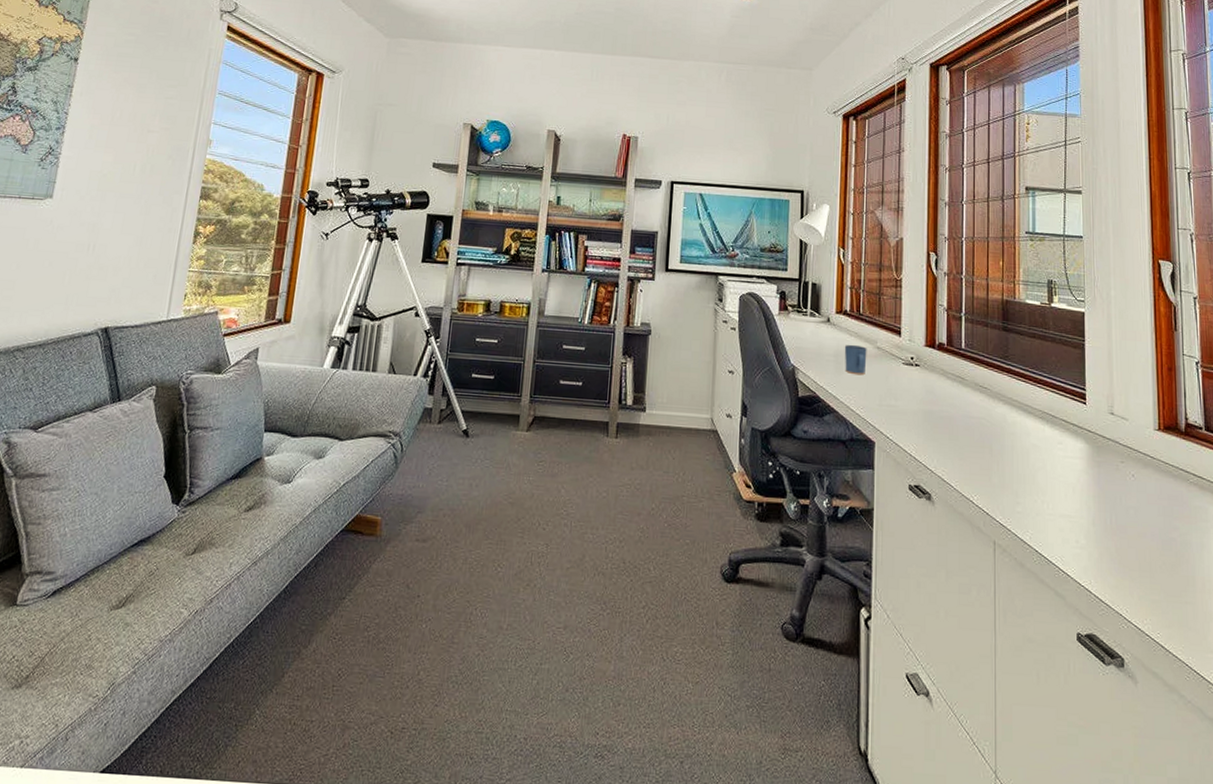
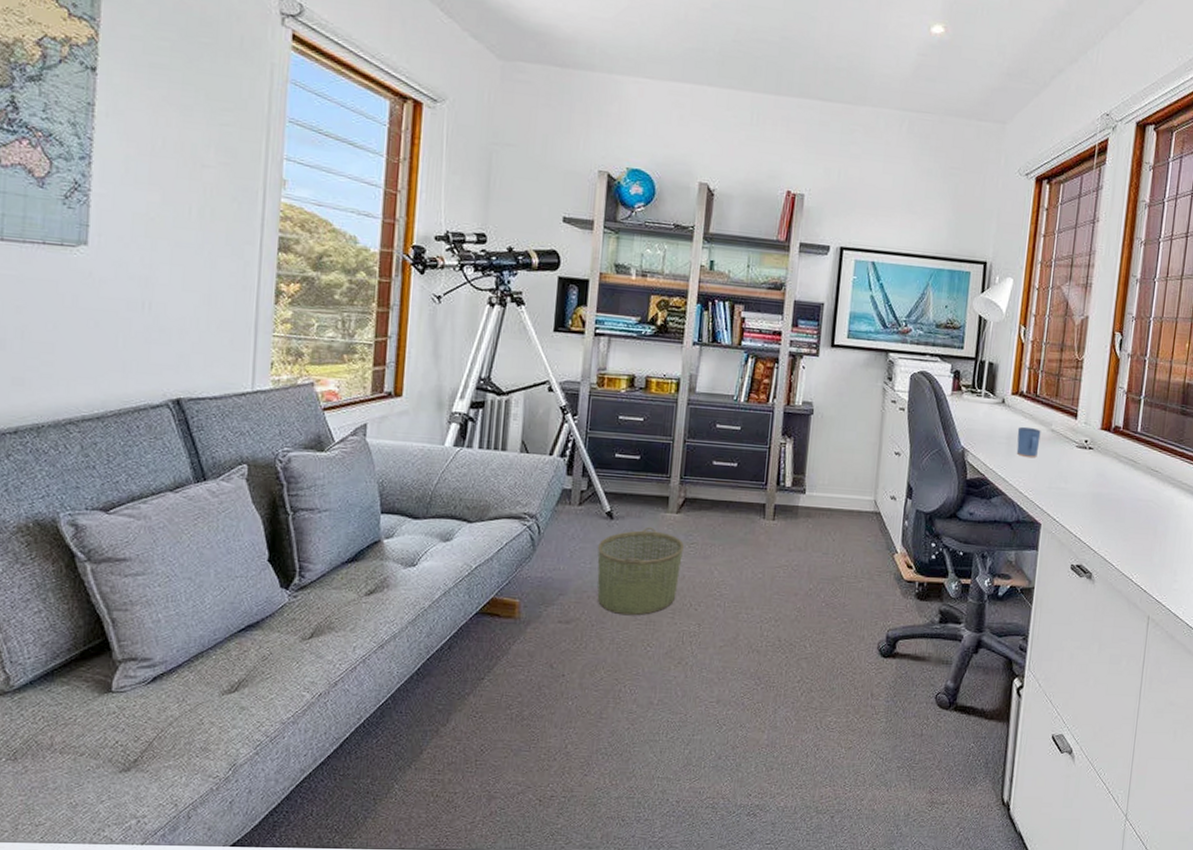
basket: none [452,444,534,534] -> present [597,527,685,615]

